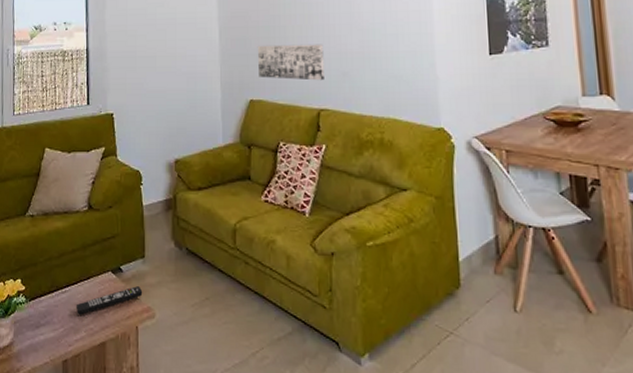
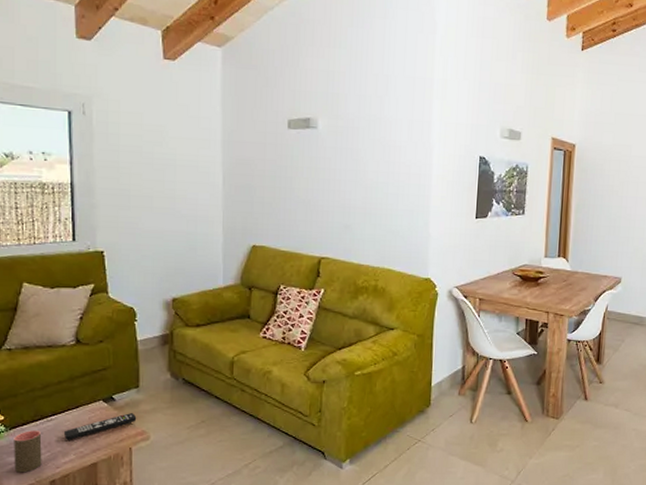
cup: none [32,302,57,350] -> present [14,430,42,473]
wall art: present [257,44,324,81] -> none [262,194,328,232]

